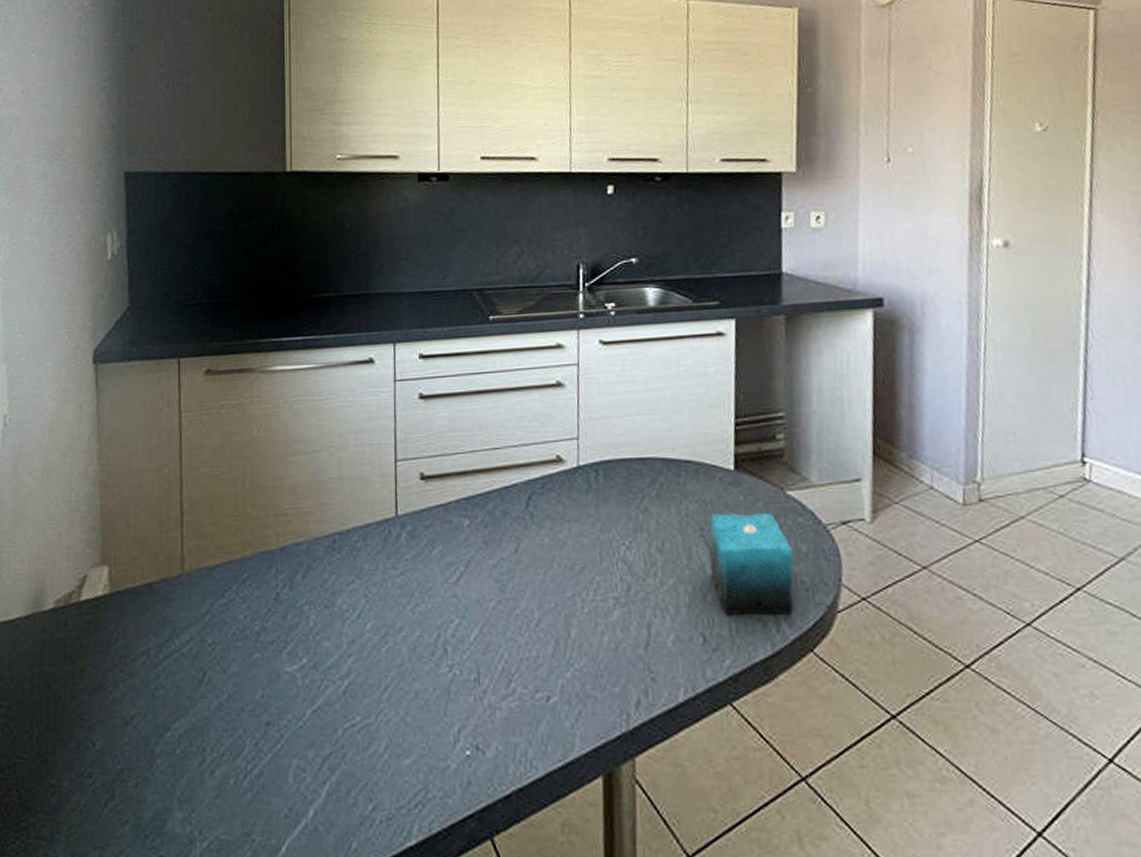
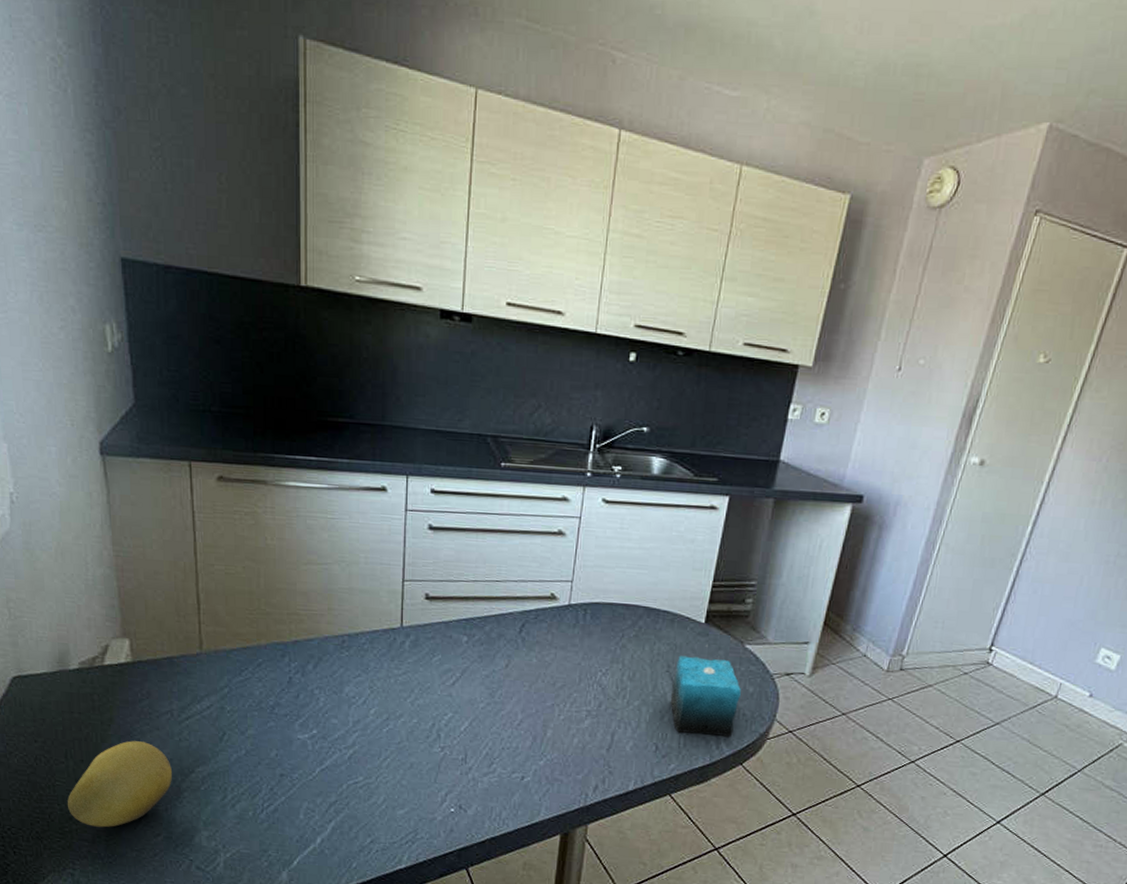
fruit: none [26,695,146,818] -> present [67,741,173,828]

